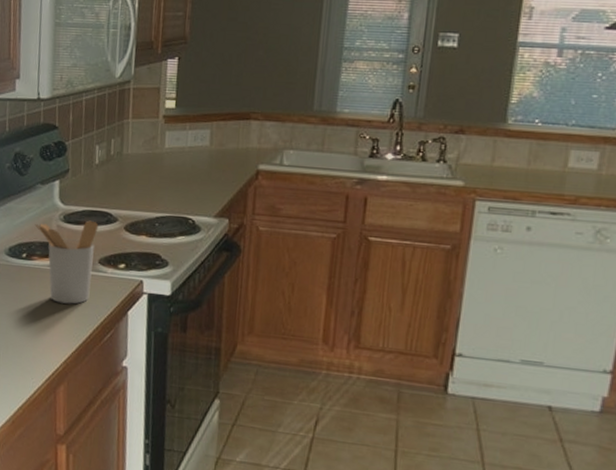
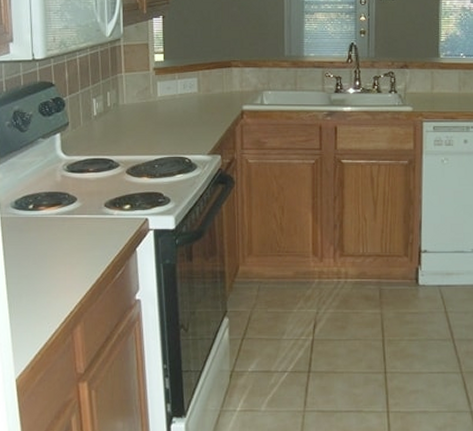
utensil holder: present [35,220,99,304] -> none [39,168,102,248]

